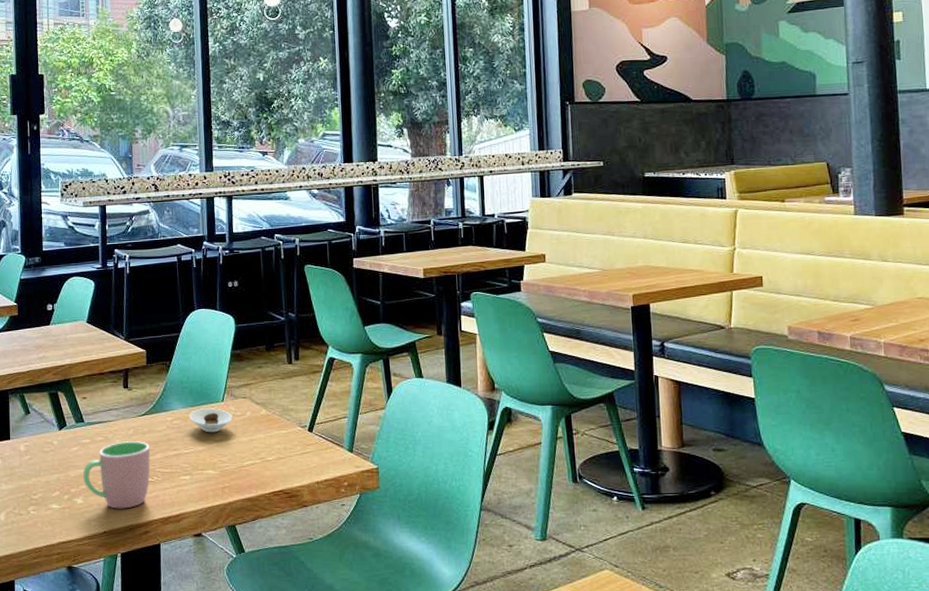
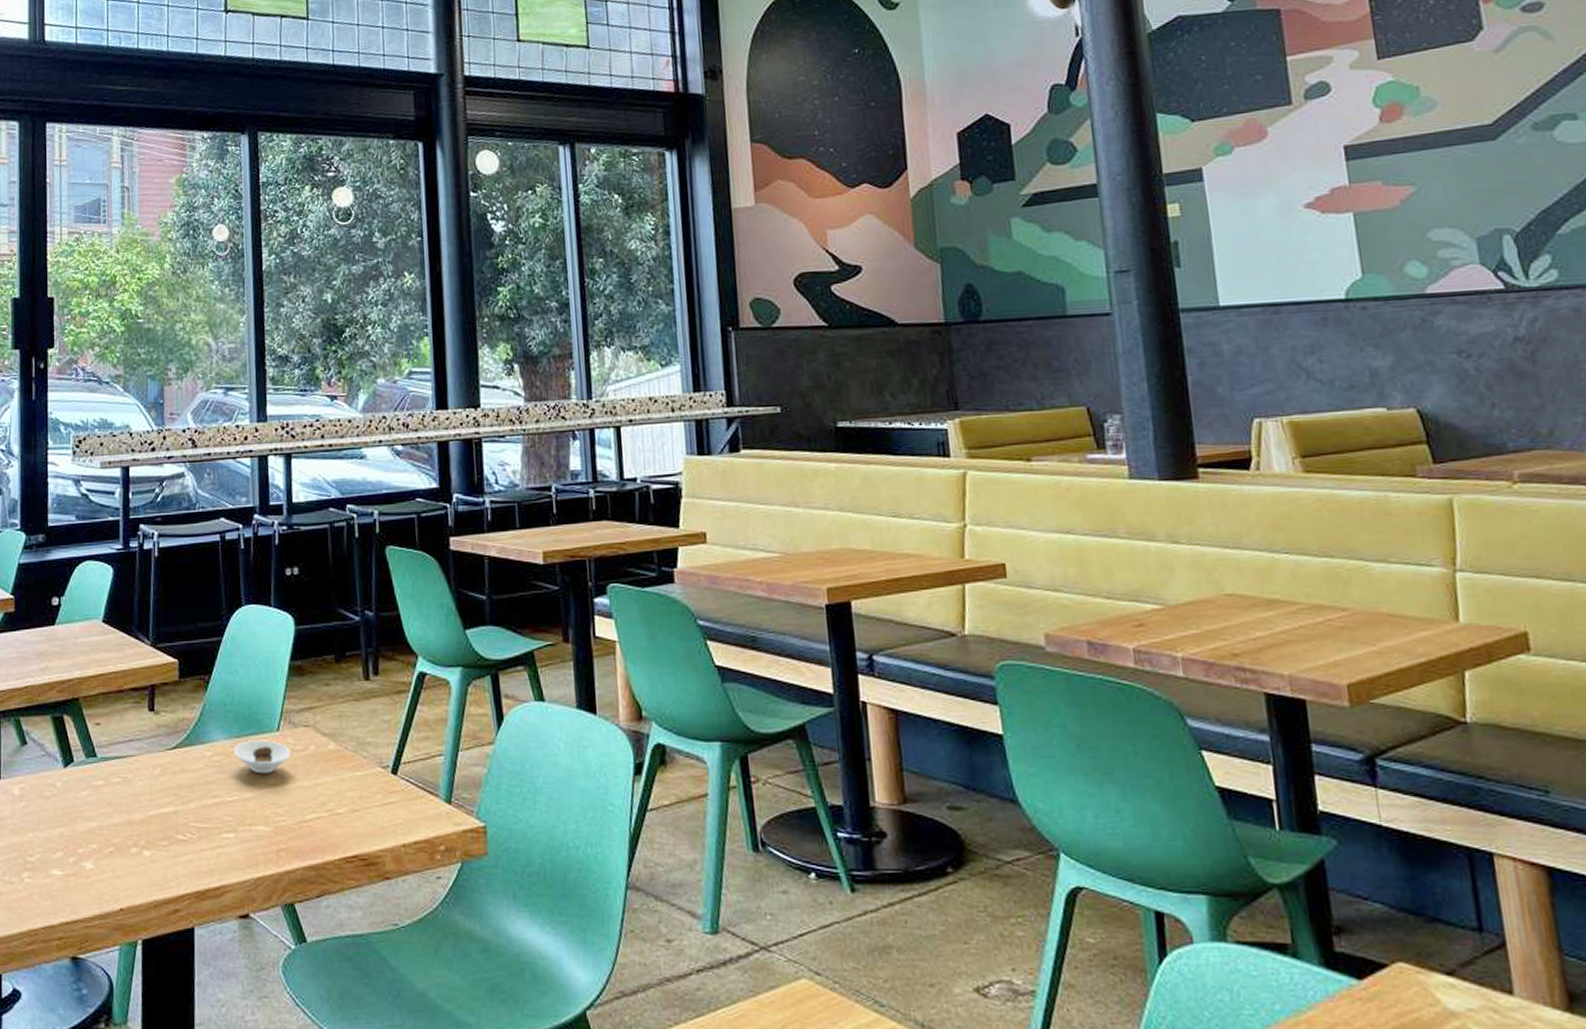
cup: present [82,440,151,509] -> none [93,782,183,878]

